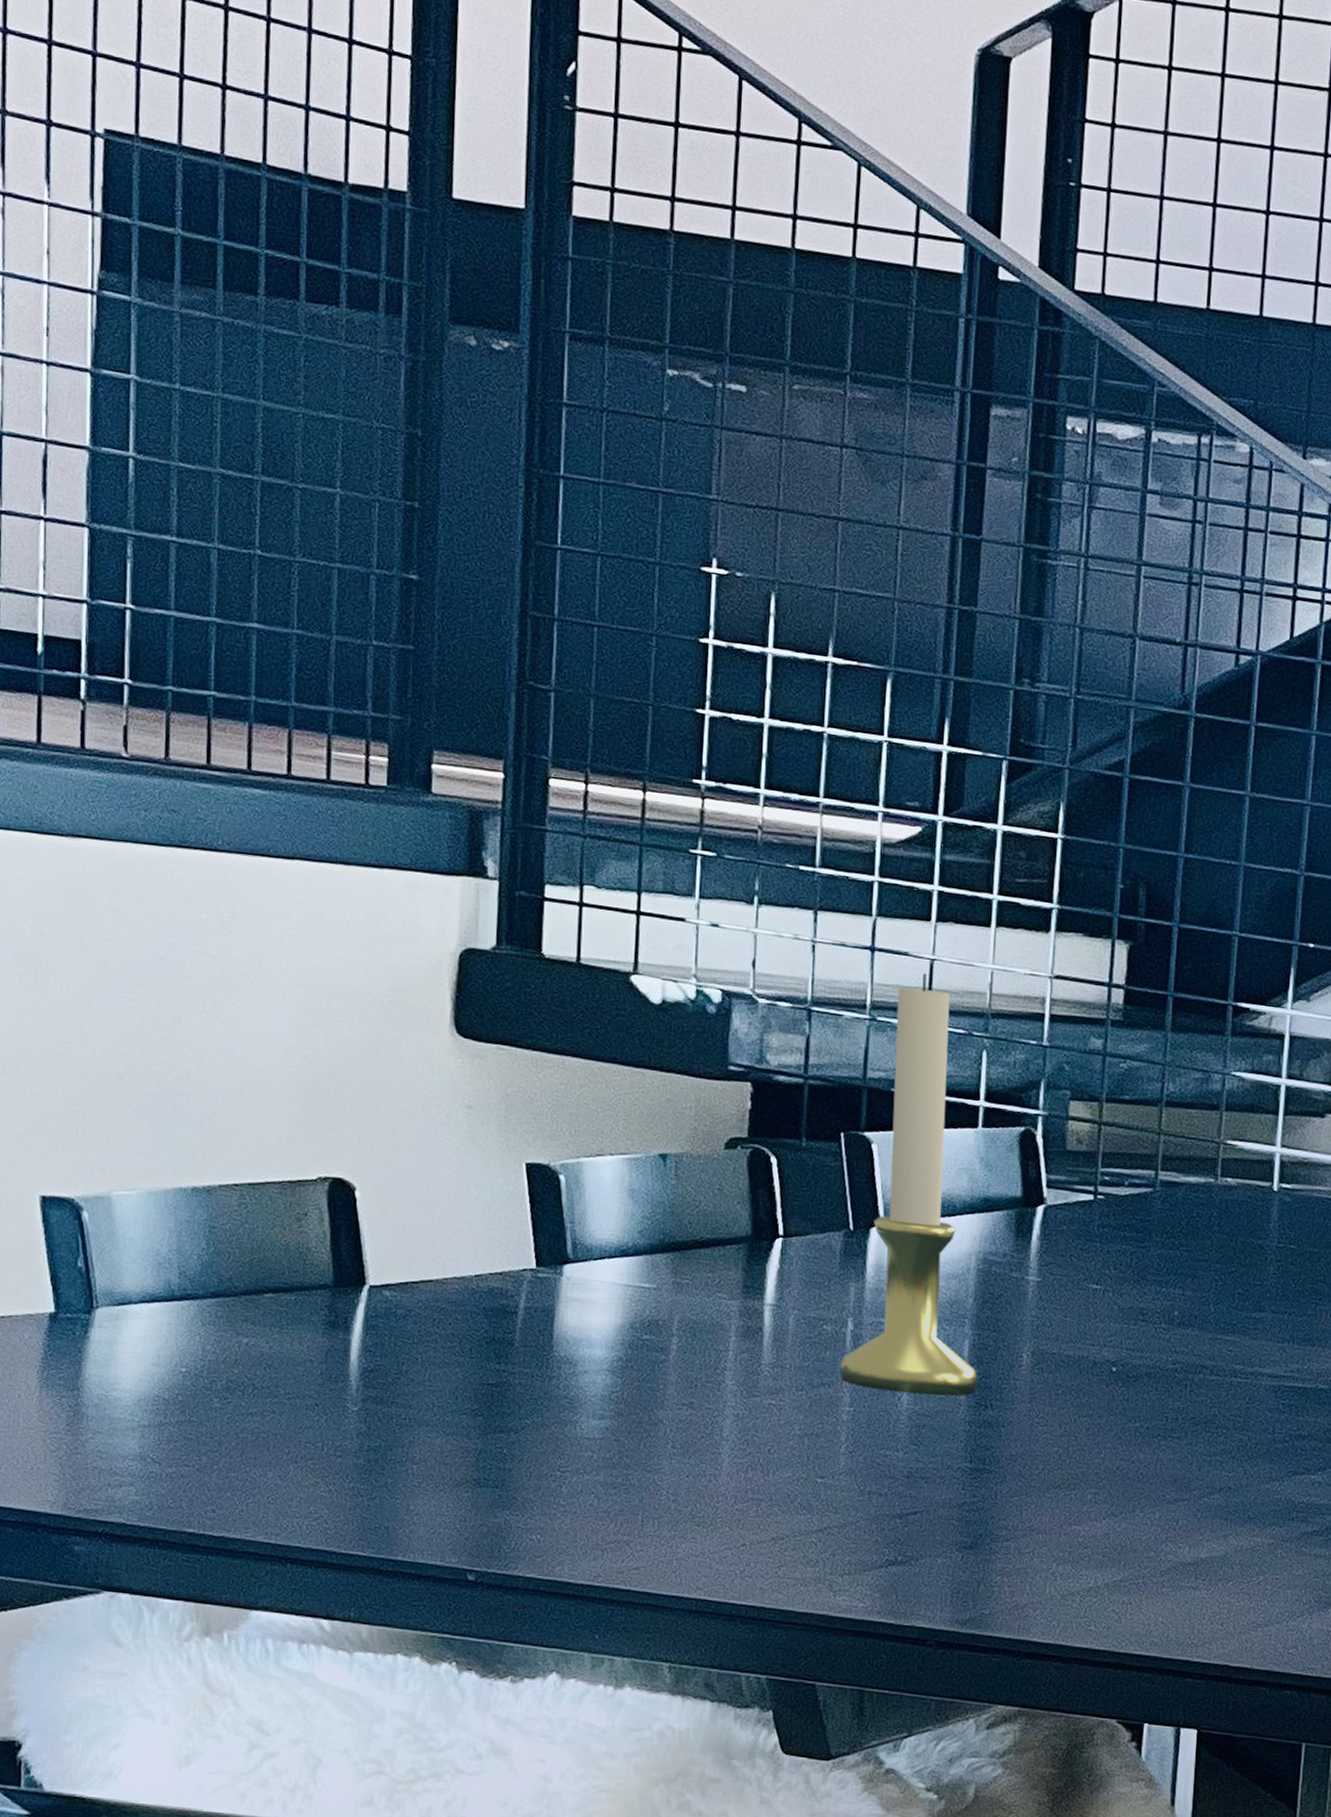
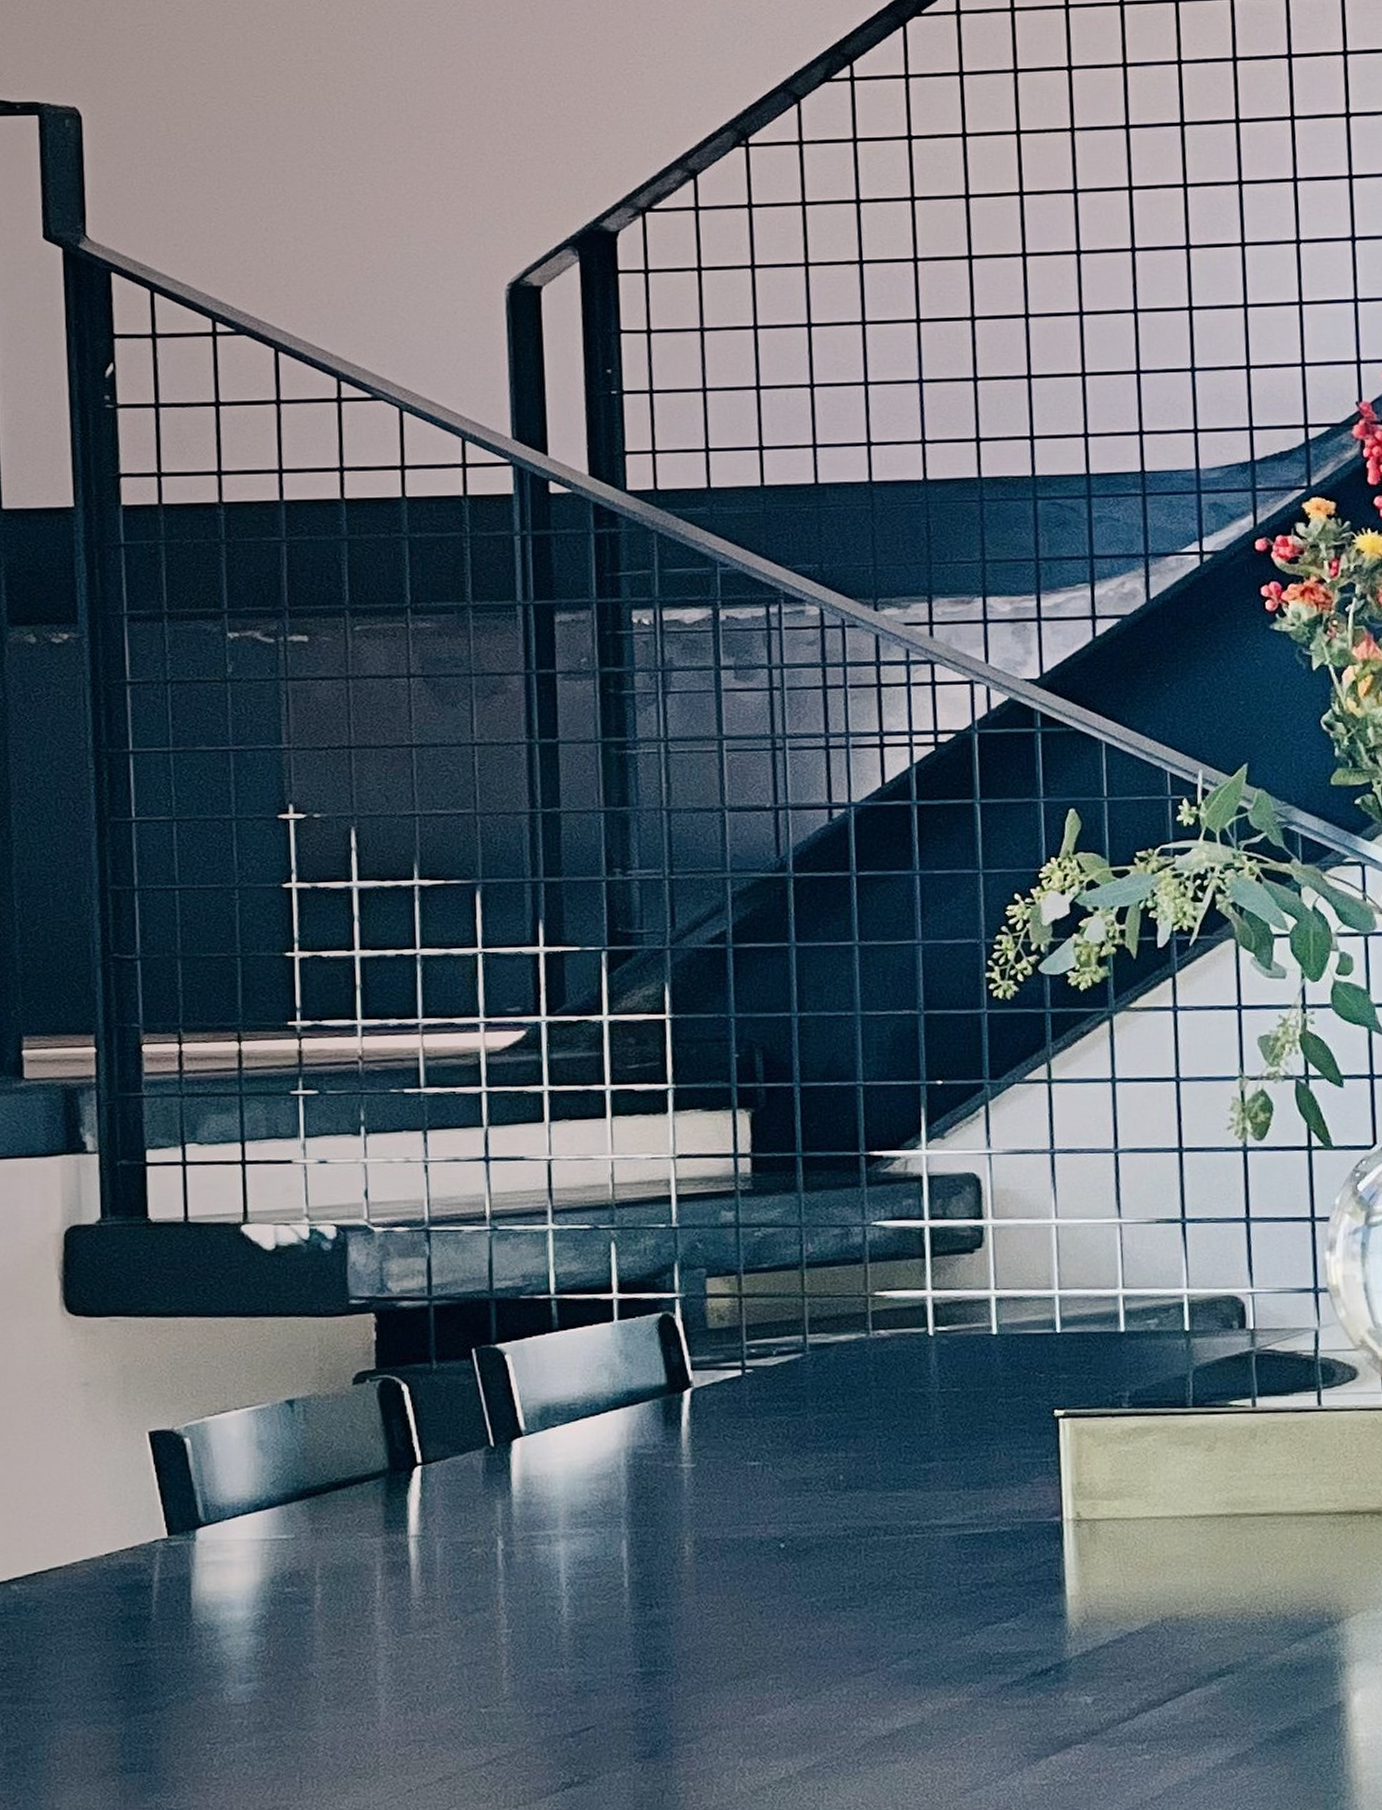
candle holder: present [839,973,978,1397] -> none [493,1175,641,1607]

